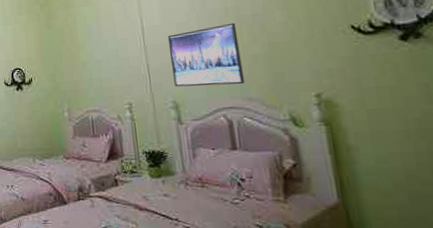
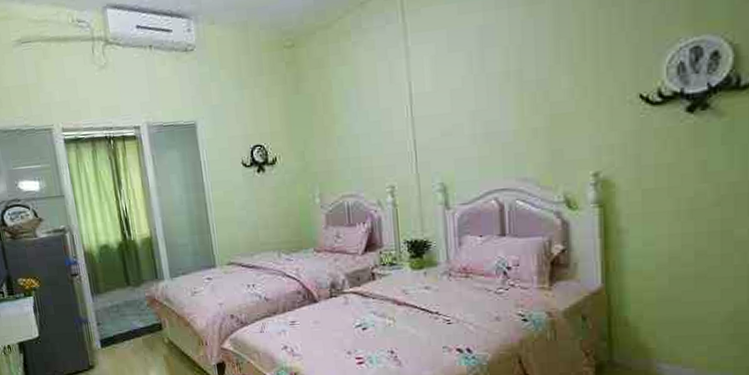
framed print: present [167,22,245,87] -> none [439,89,520,167]

